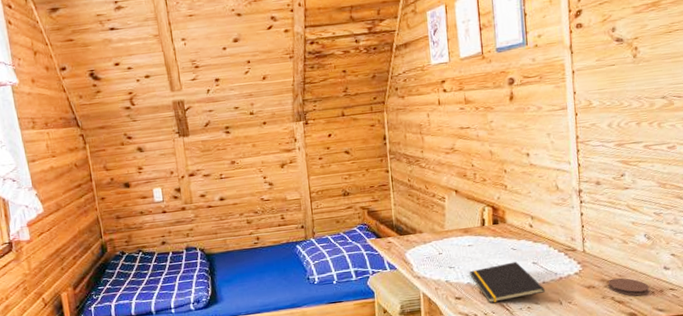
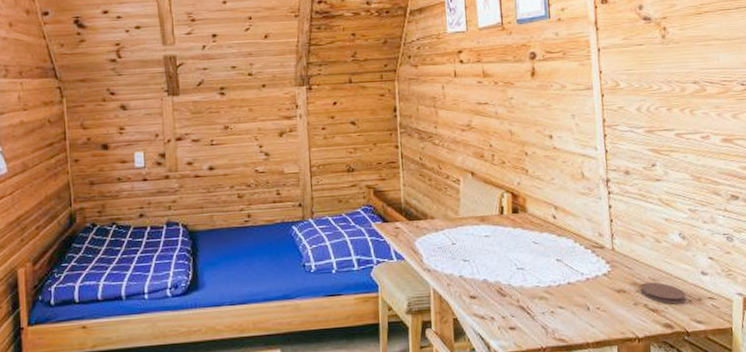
notepad: present [470,261,545,303] -> none [486,257,570,304]

